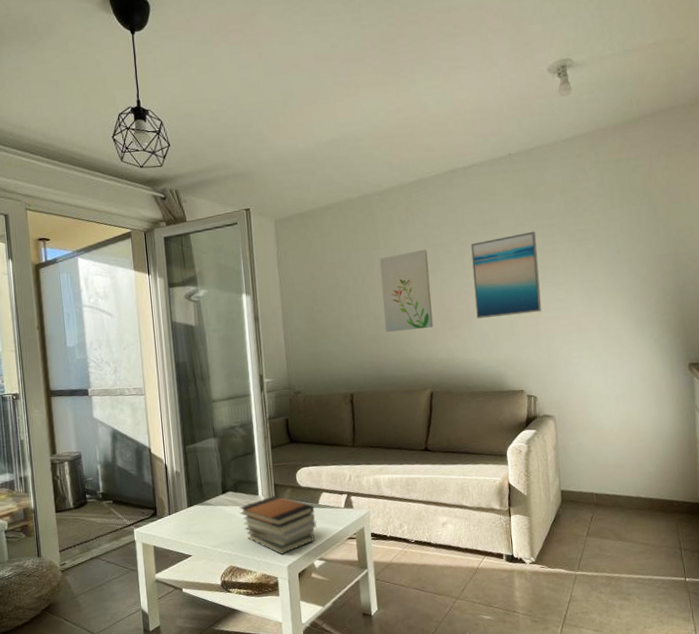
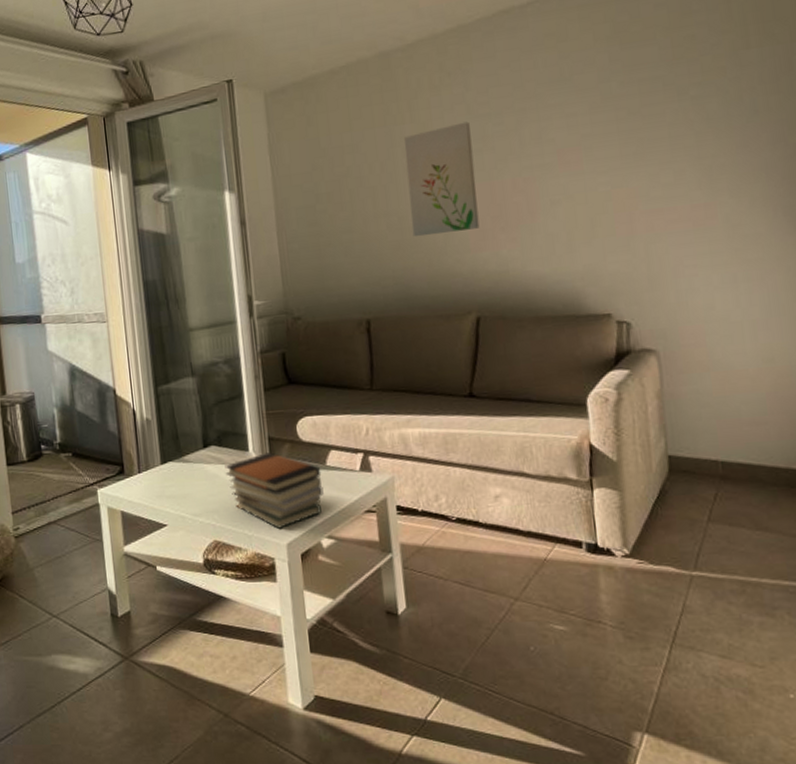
wall art: present [470,231,542,319] -> none [532,88,638,216]

